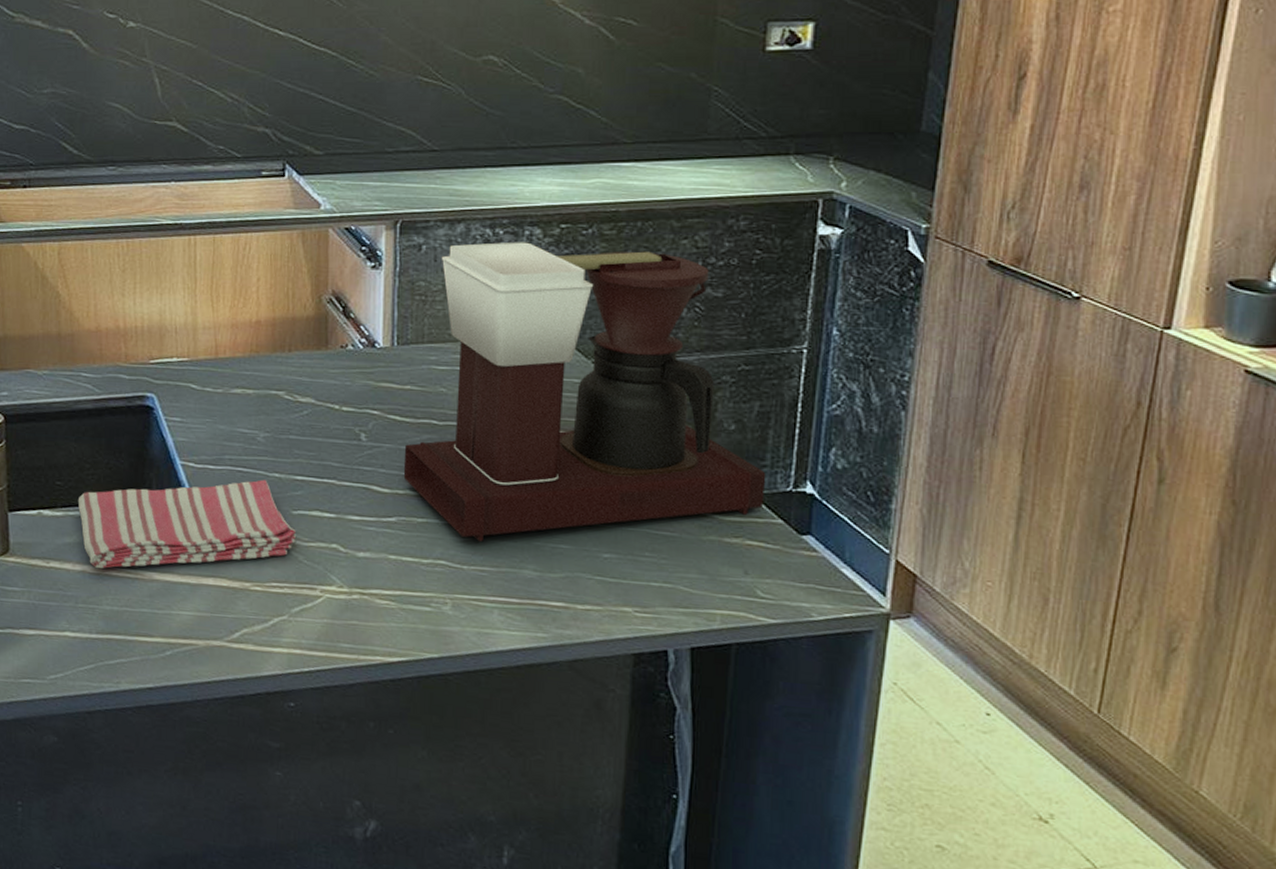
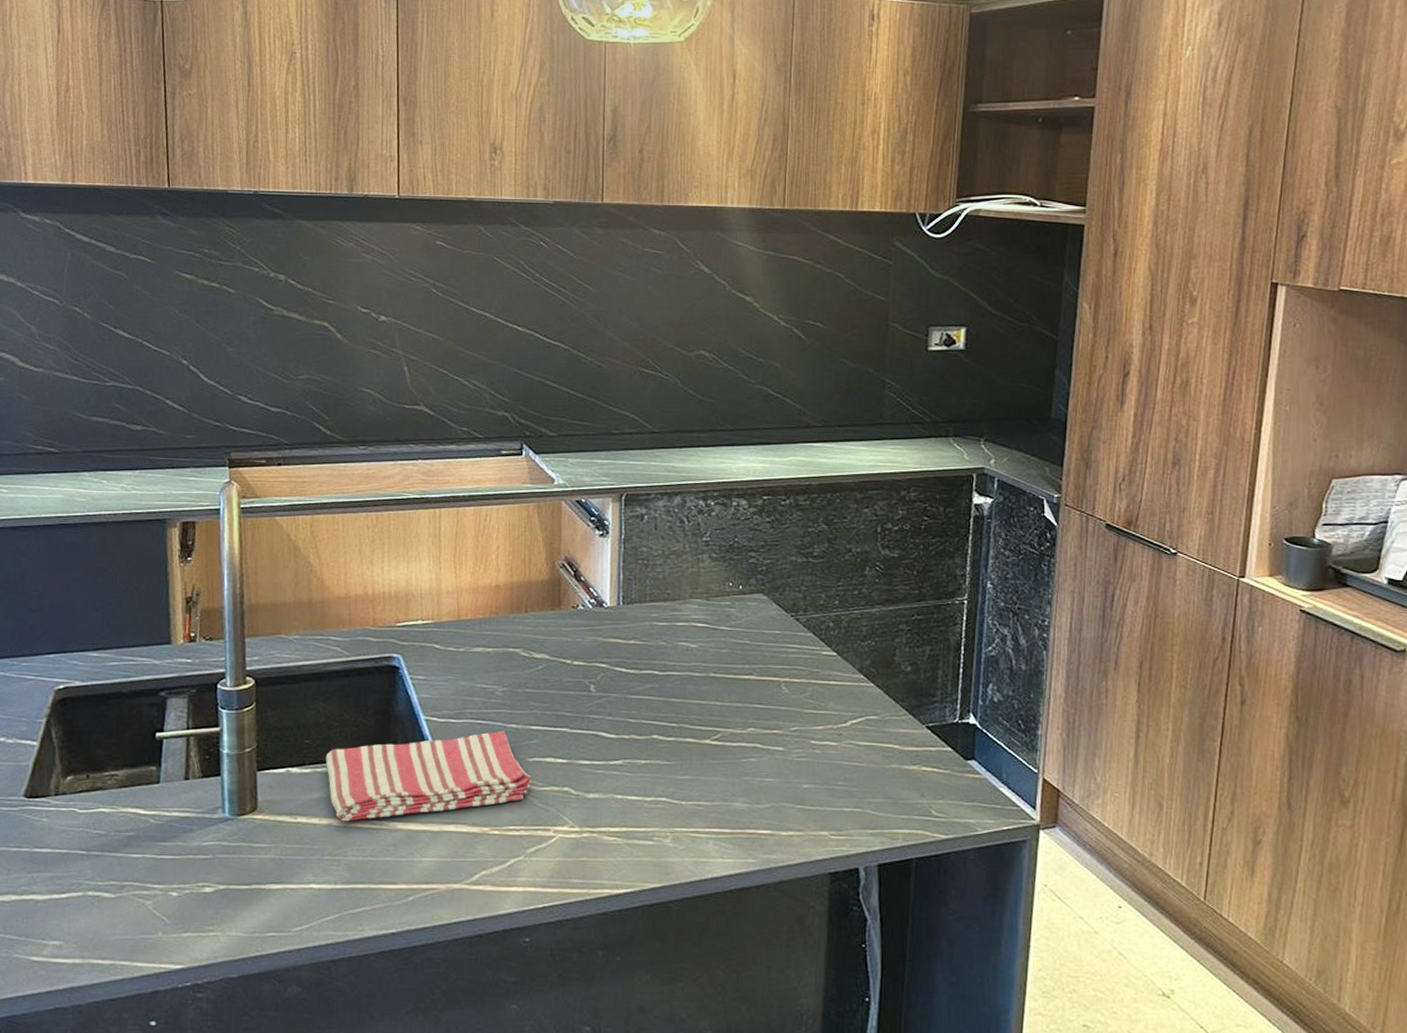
coffee maker: present [403,242,766,542] -> none [628,512,937,780]

